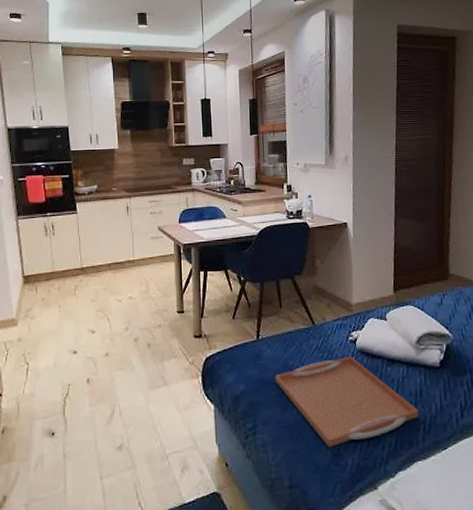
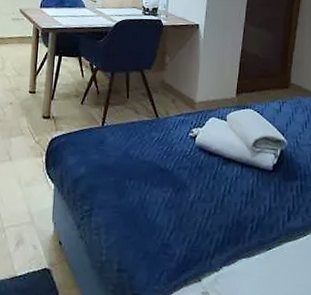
serving tray: present [275,357,419,448] -> none [115,151,248,237]

